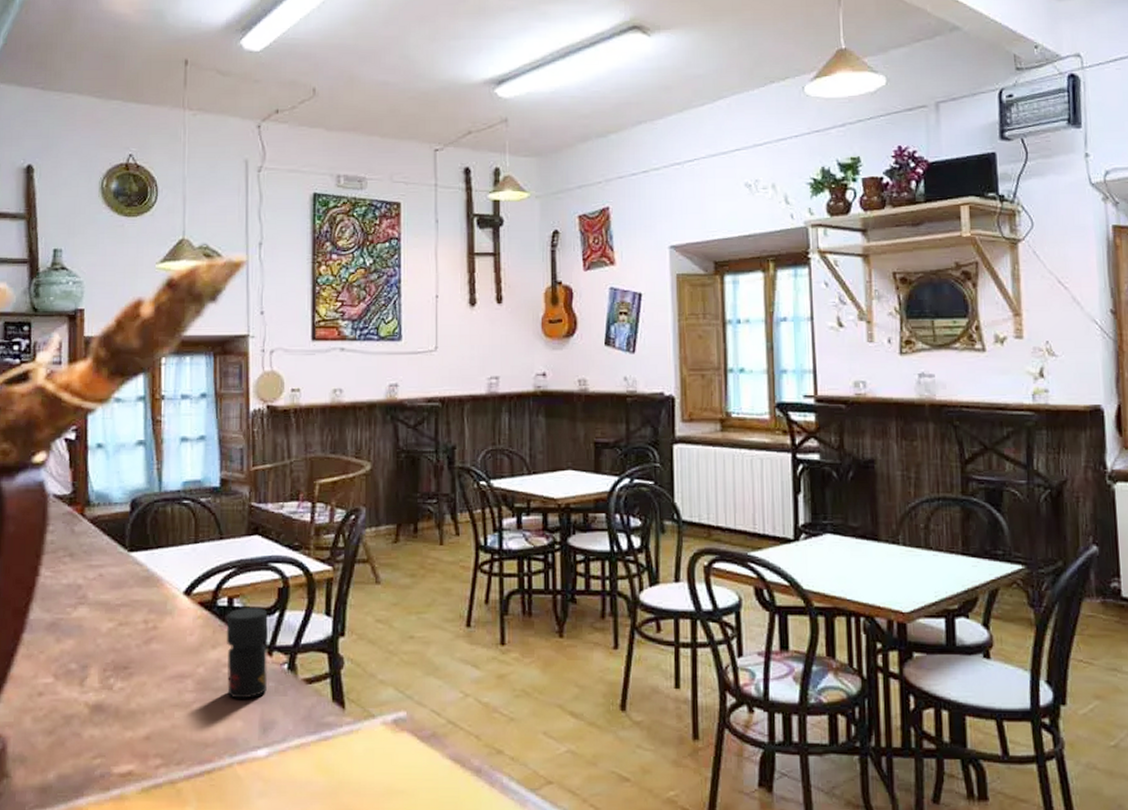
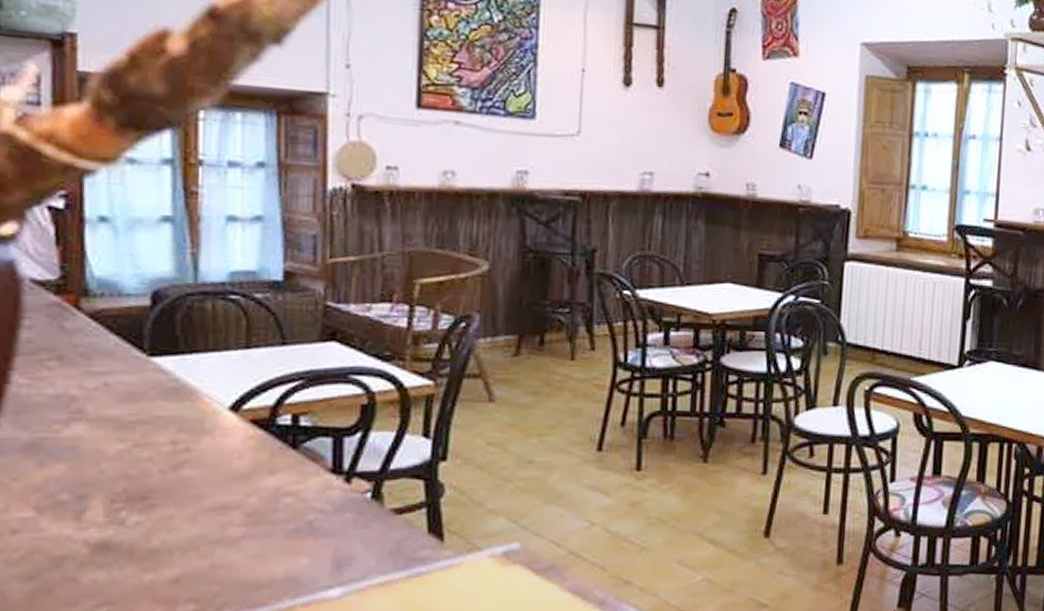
jar: present [226,607,268,699] -> none [288,426,346,533]

